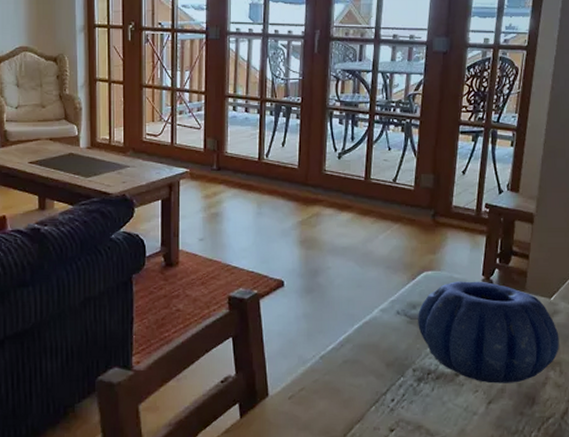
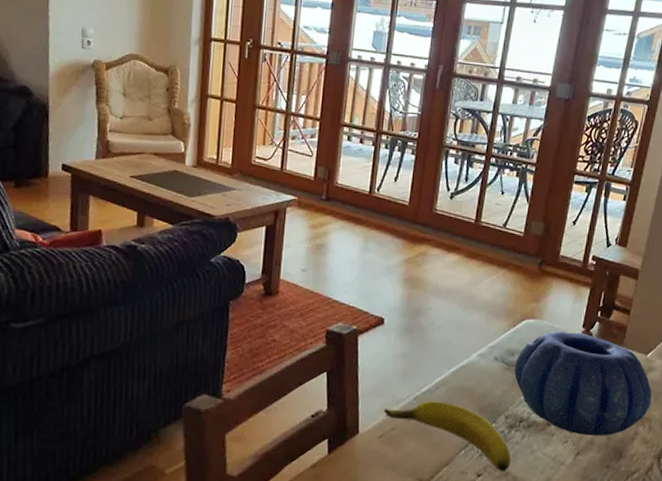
banana: none [292,359,423,426] -> present [384,401,511,472]

